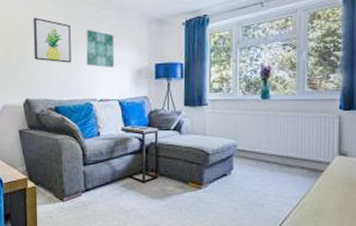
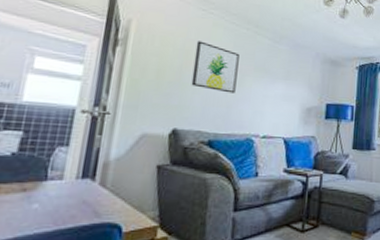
wall art: present [86,29,115,67] -> none [252,60,286,103]

